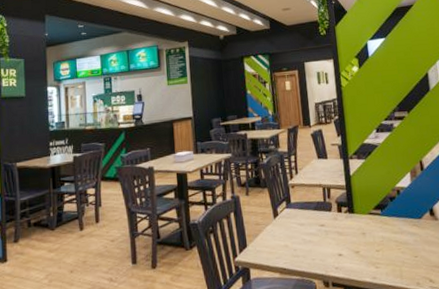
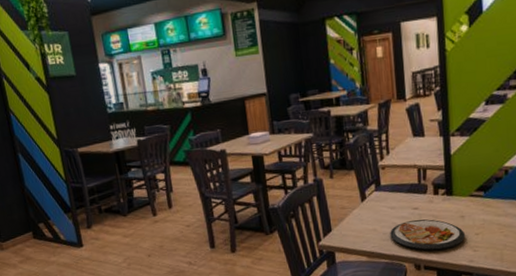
dish: none [300,236,367,267] -> present [390,219,465,251]

